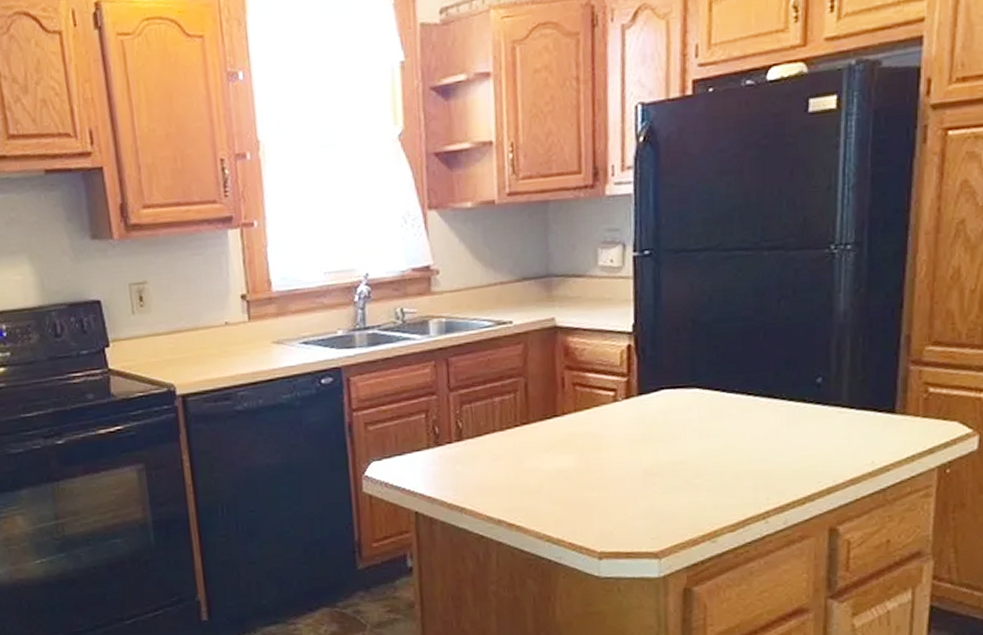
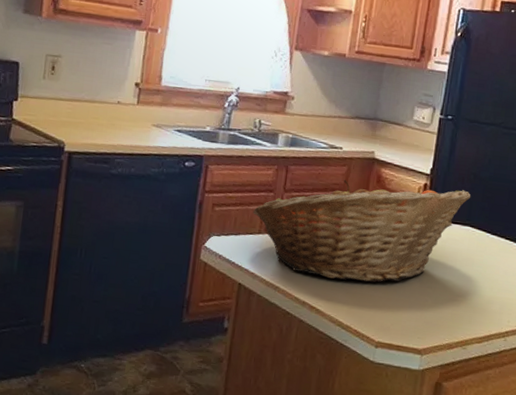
fruit basket: none [415,343,692,487] -> present [253,179,471,283]

